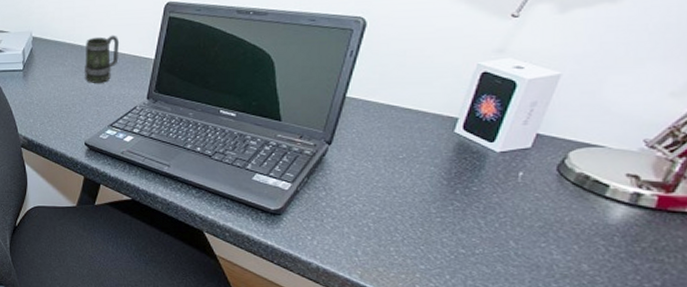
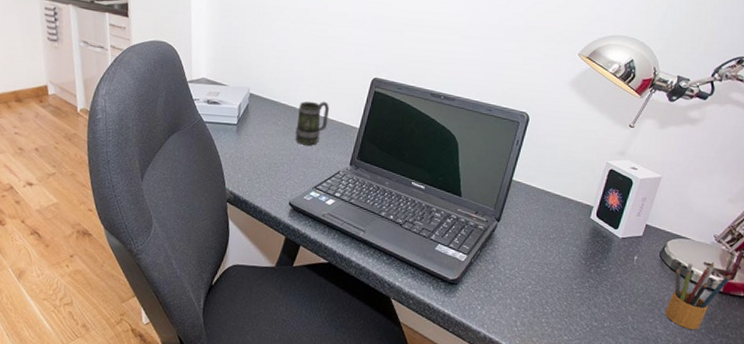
pencil box: none [564,172,671,254] -> present [665,262,731,330]

